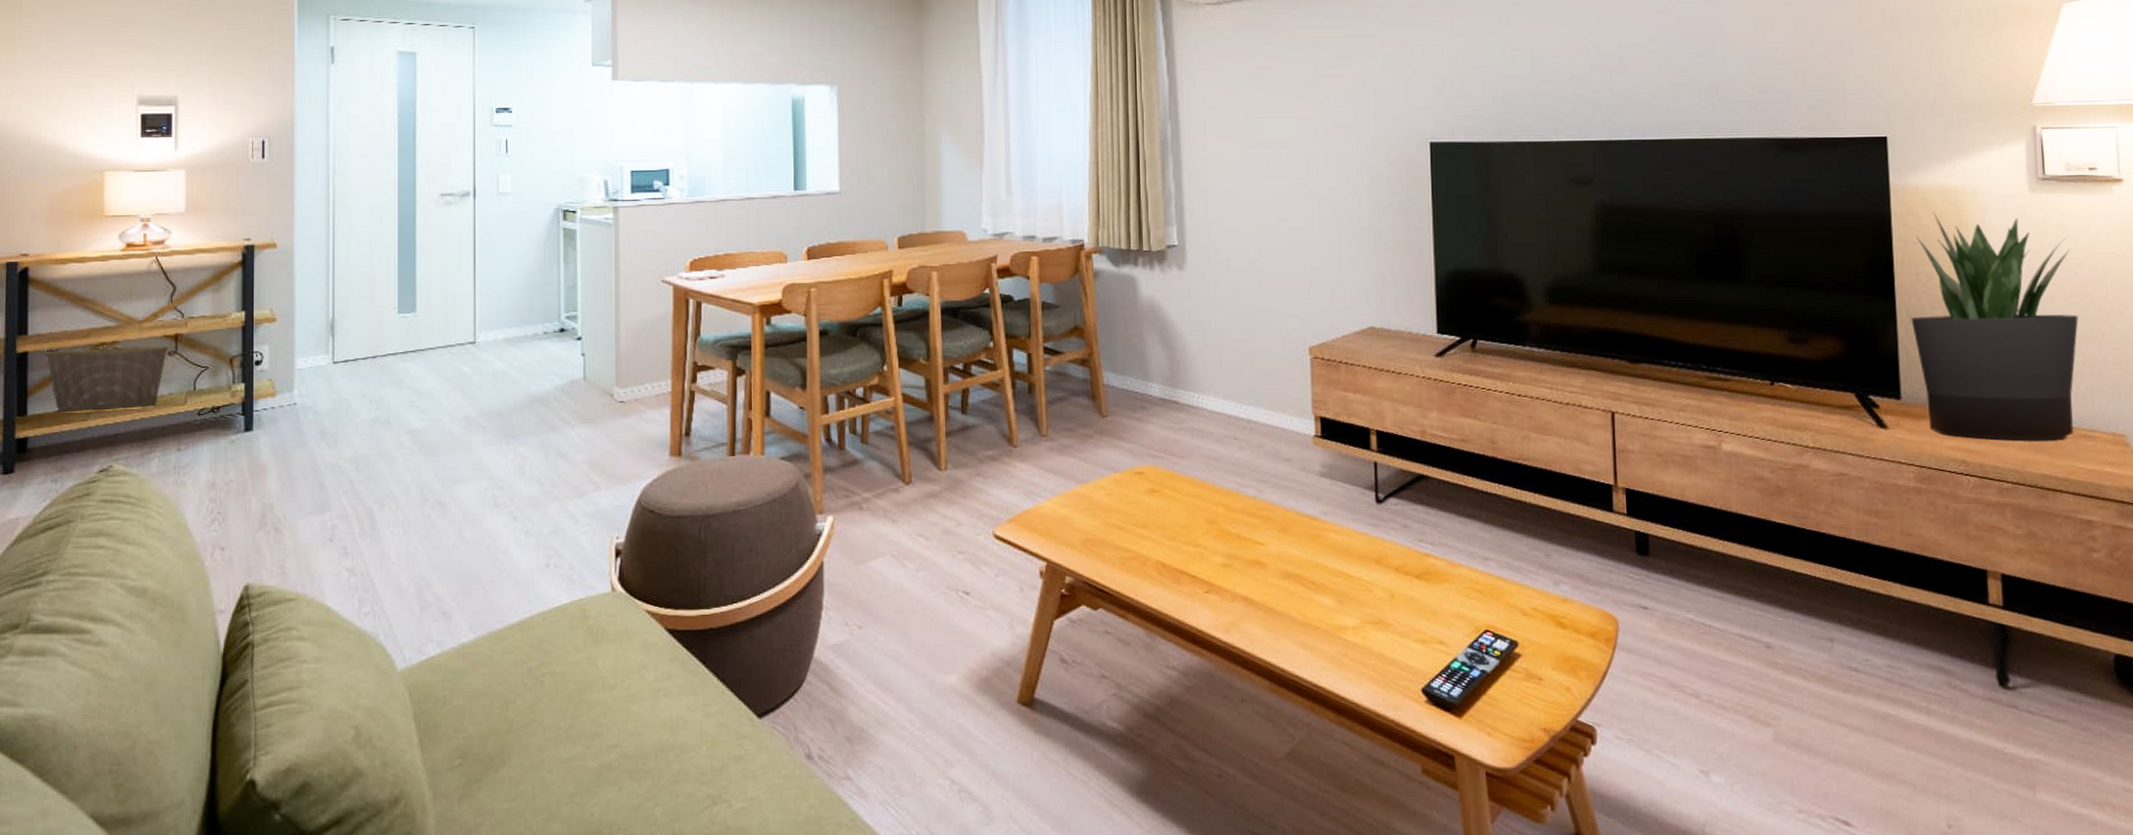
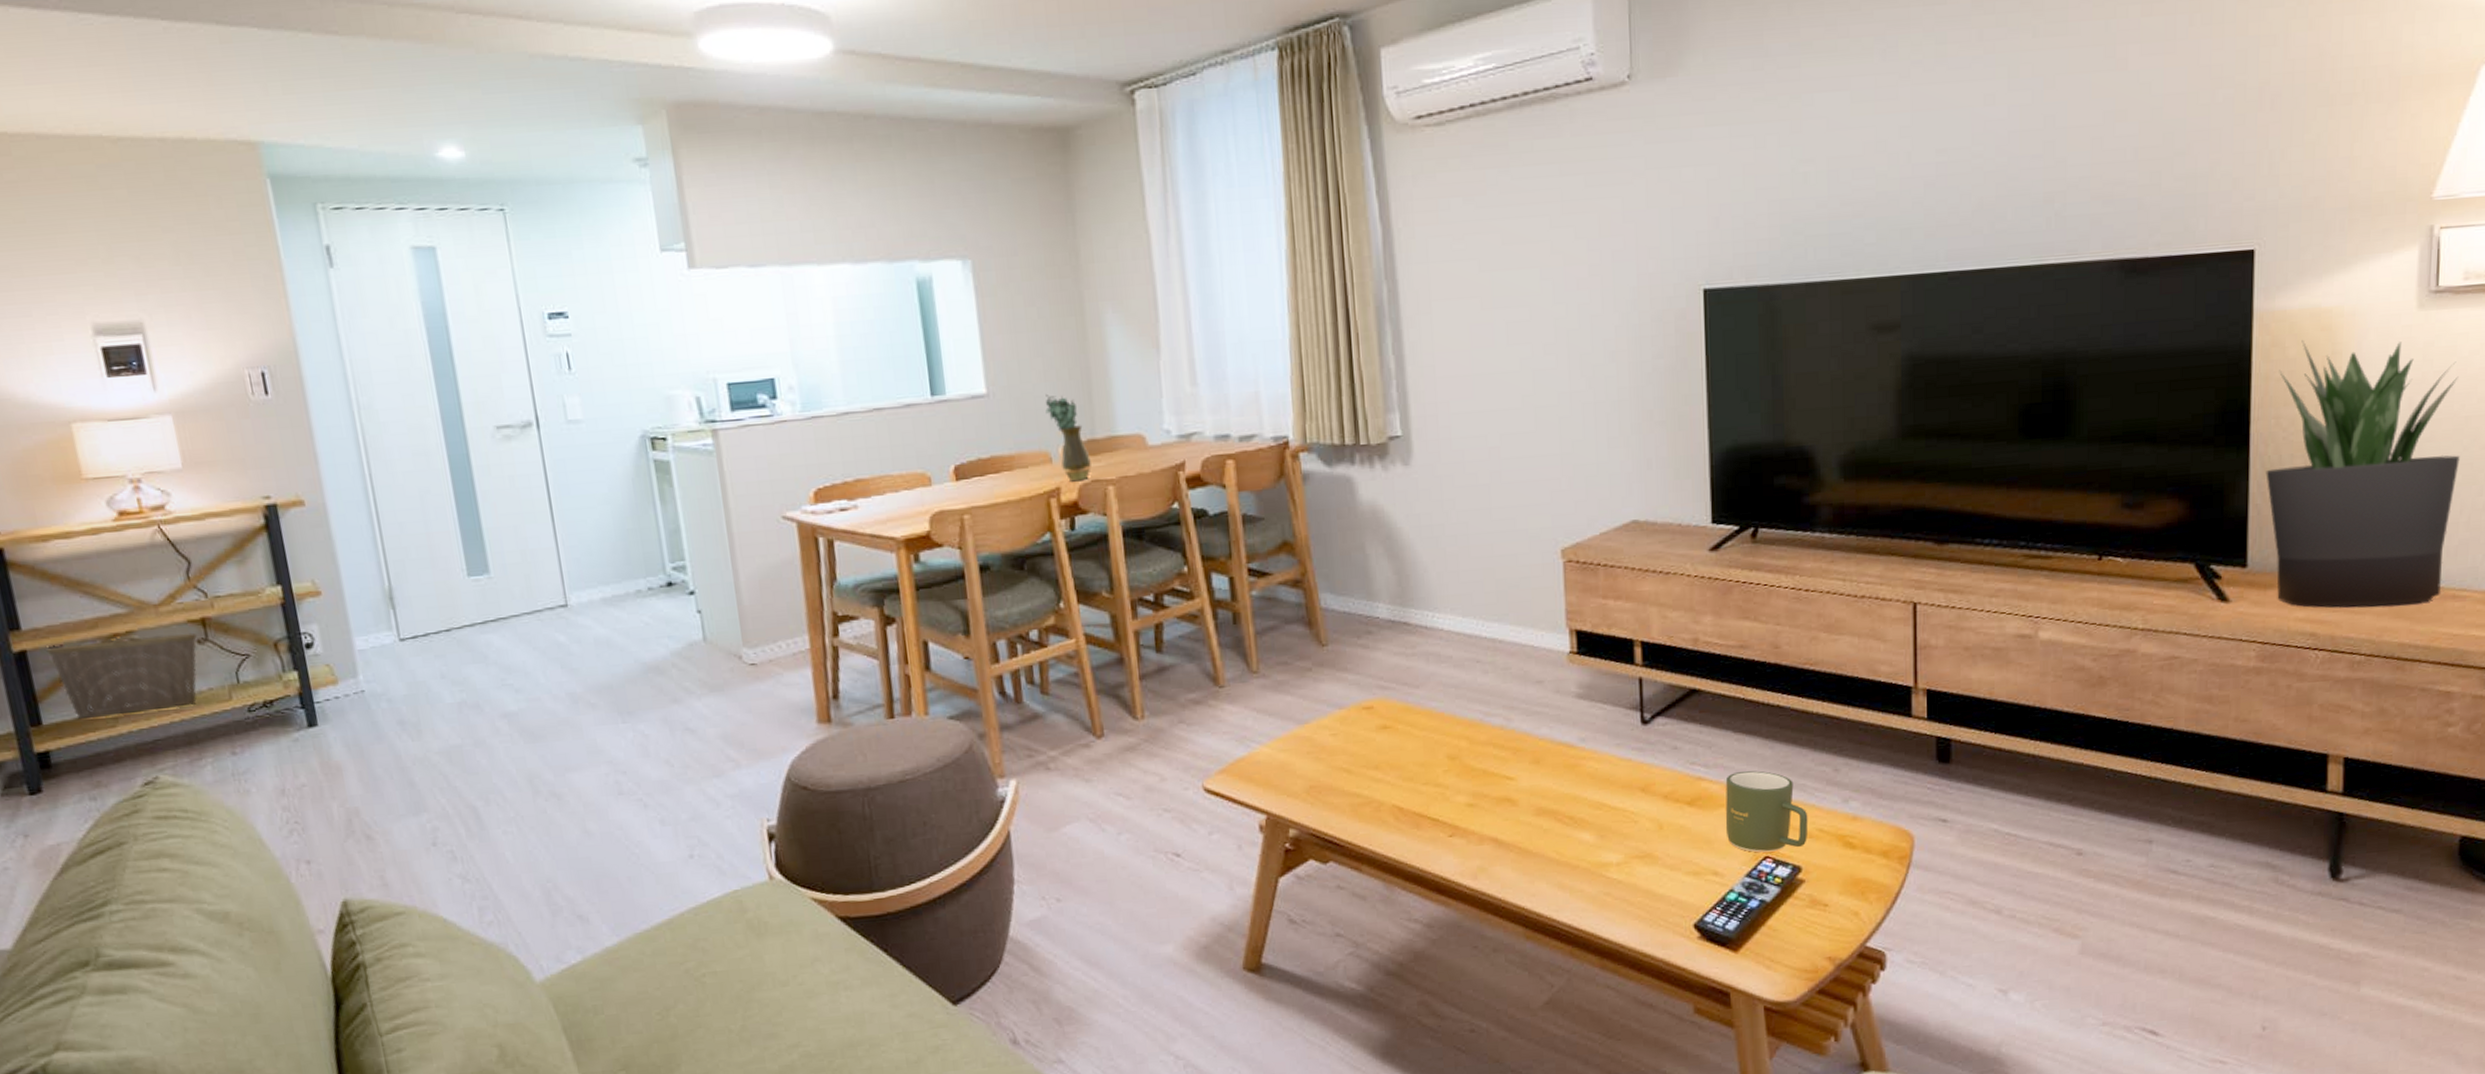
vase: none [886,194,920,266] -> present [1045,393,1092,482]
mug: none [1449,551,1524,627] -> present [1725,770,1808,854]

